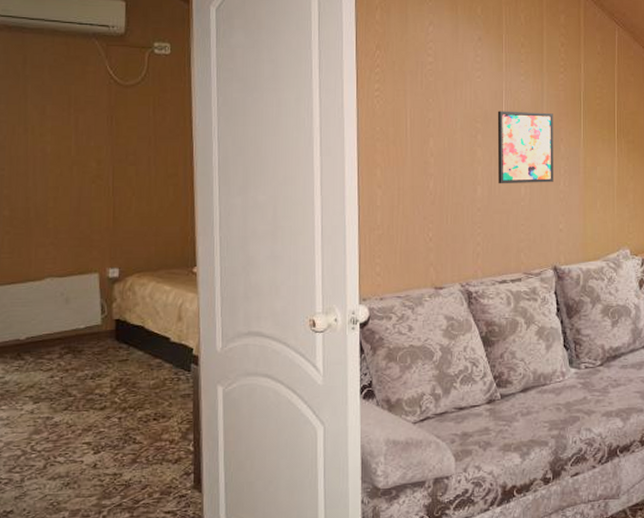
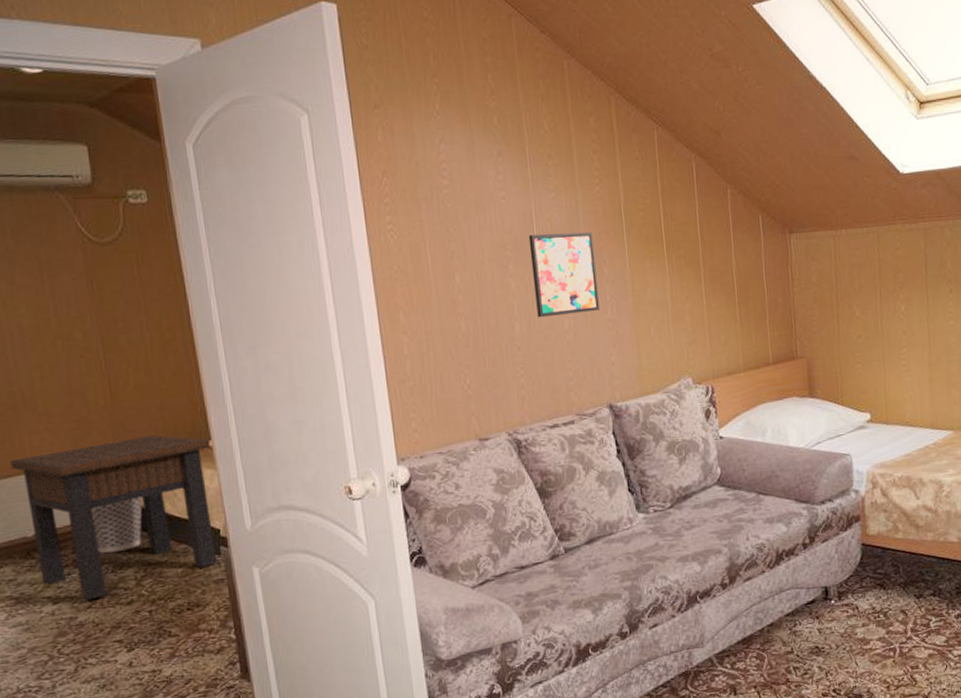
side table: none [15,257,195,403] -> present [10,435,218,601]
wastebasket: none [81,312,128,361] -> present [92,497,143,554]

